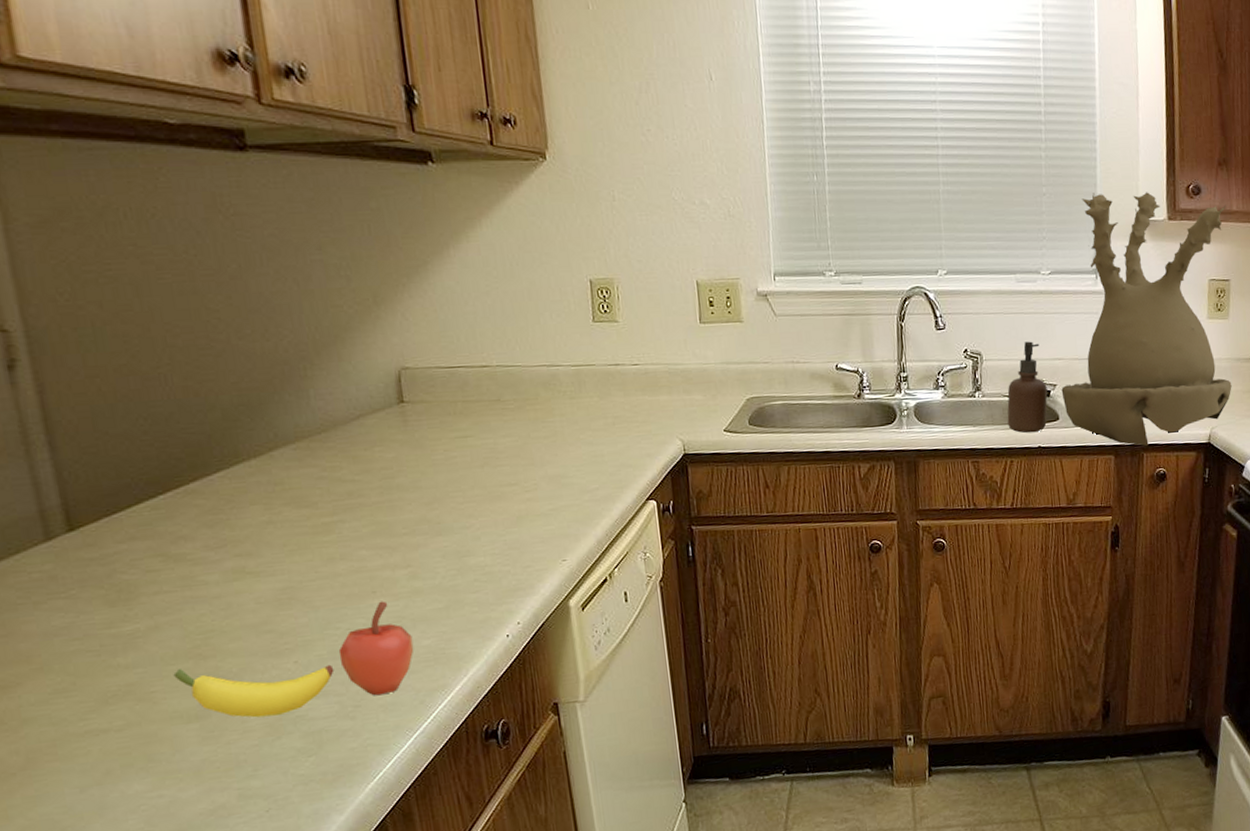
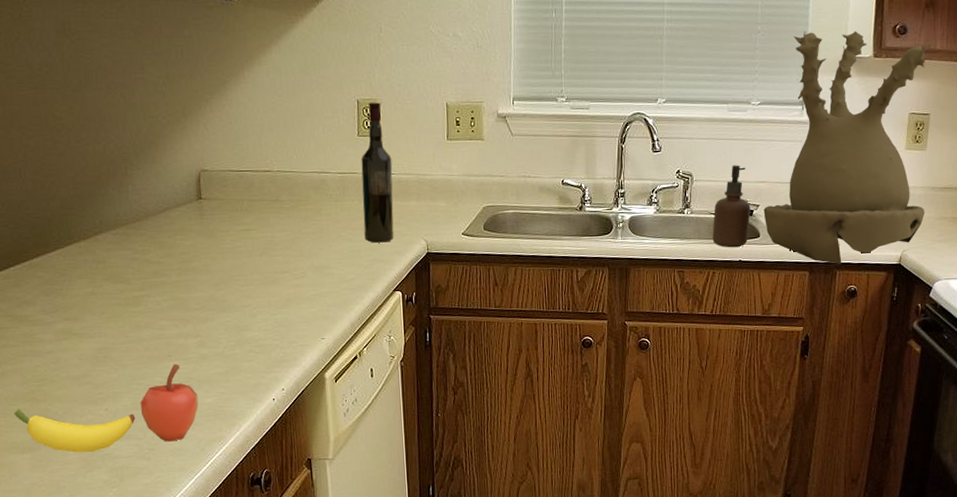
wine bottle: none [598,282,644,446] -> present [361,102,394,243]

